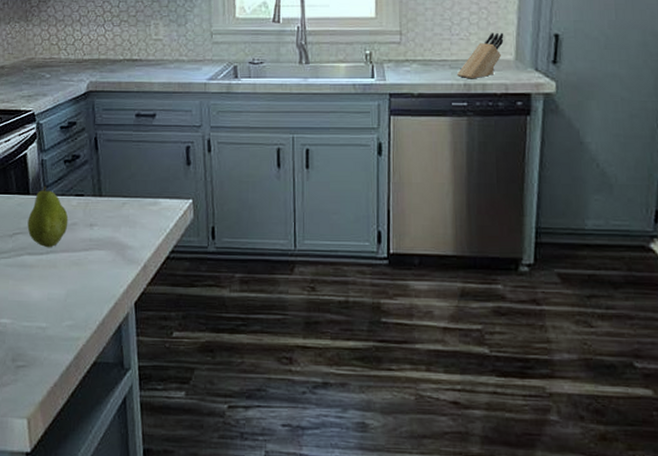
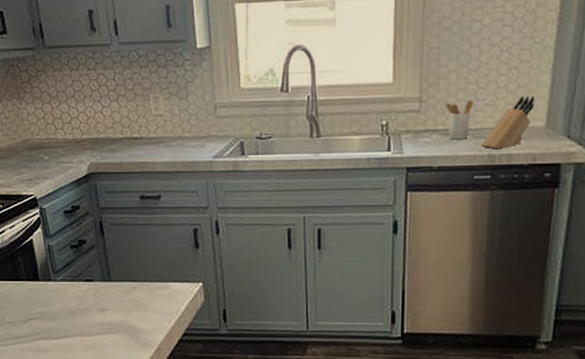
fruit: present [27,184,69,248] -> none [40,270,80,333]
utensil holder: none [423,34,449,69] -> present [445,99,473,140]

